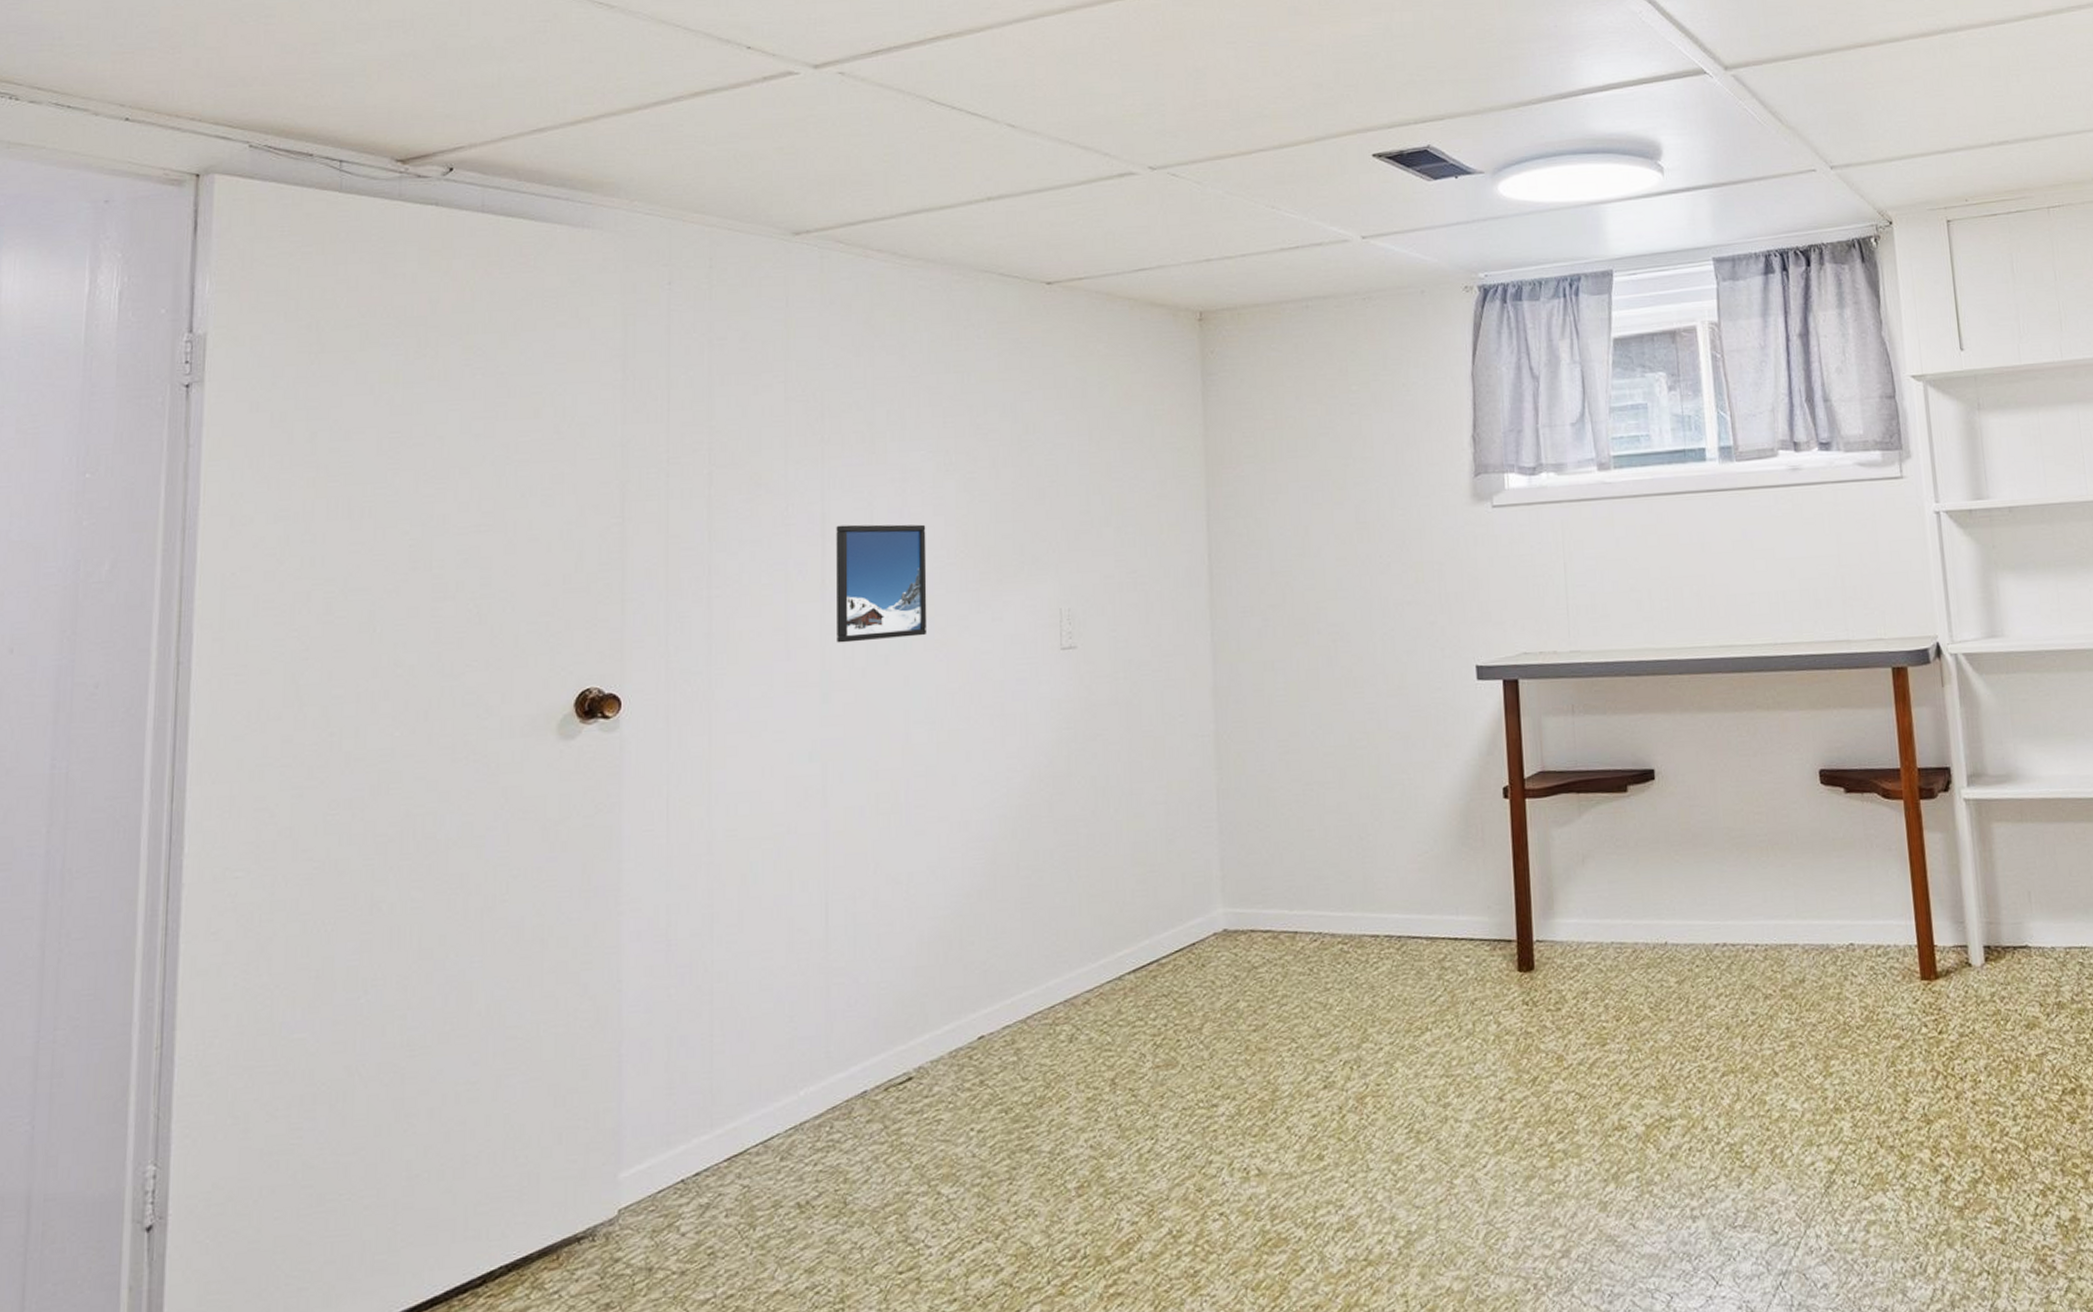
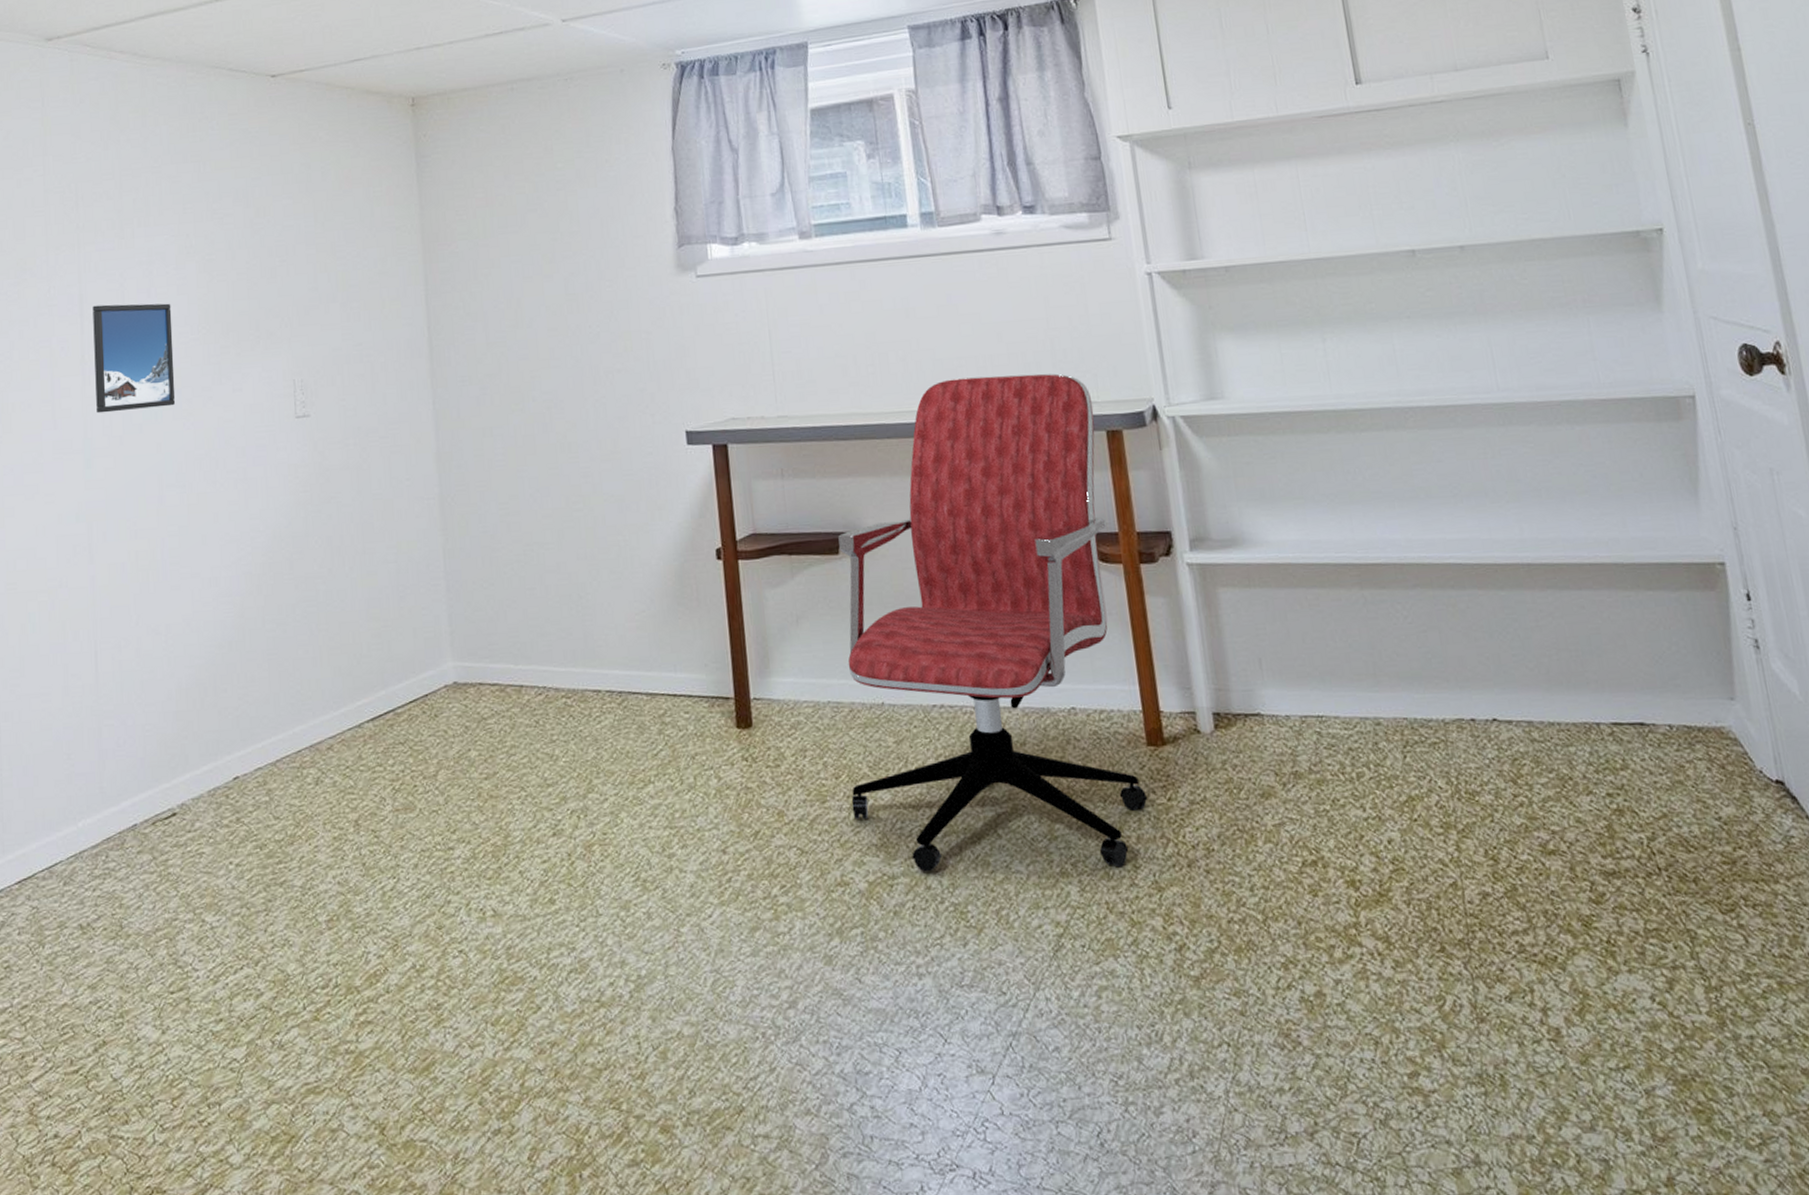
office chair: none [1627,610,1920,1113] -> present [838,373,1148,872]

